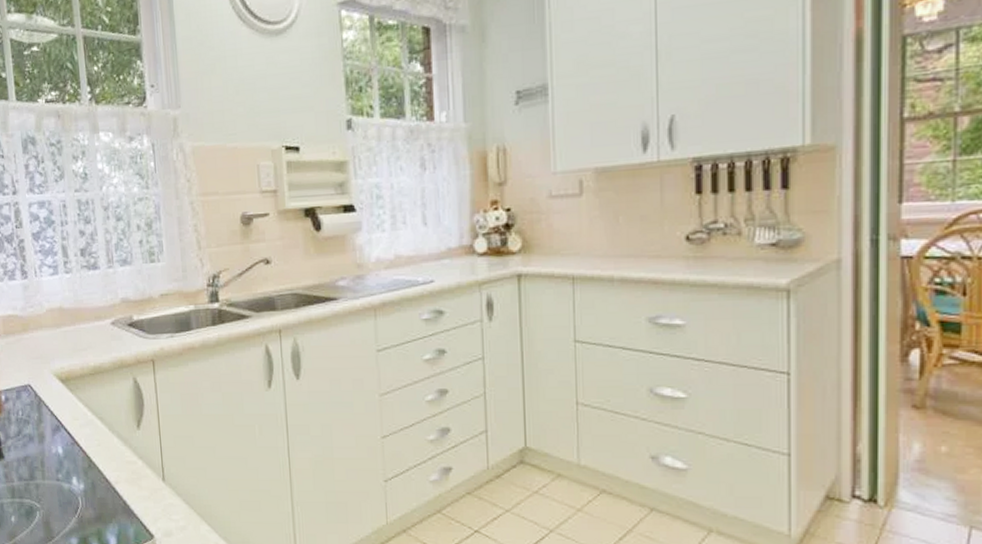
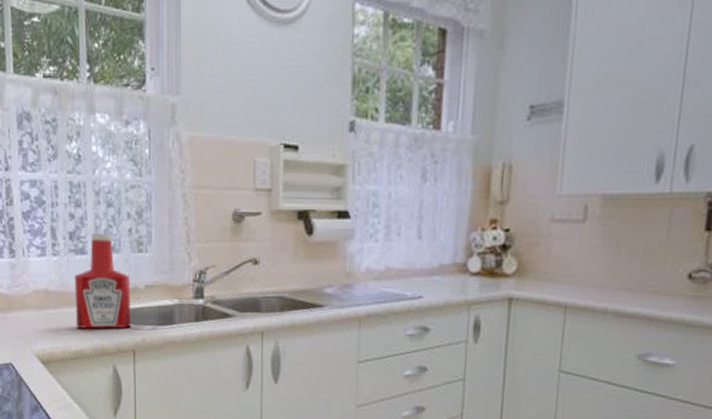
ketchup bottle: none [89,247,148,343] -> present [75,234,131,329]

